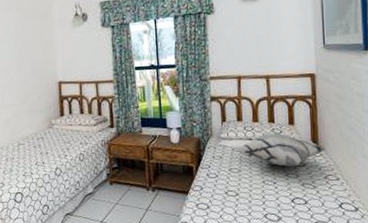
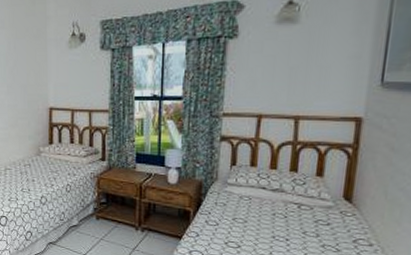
decorative pillow: present [235,133,327,167] -> none [244,184,362,225]

